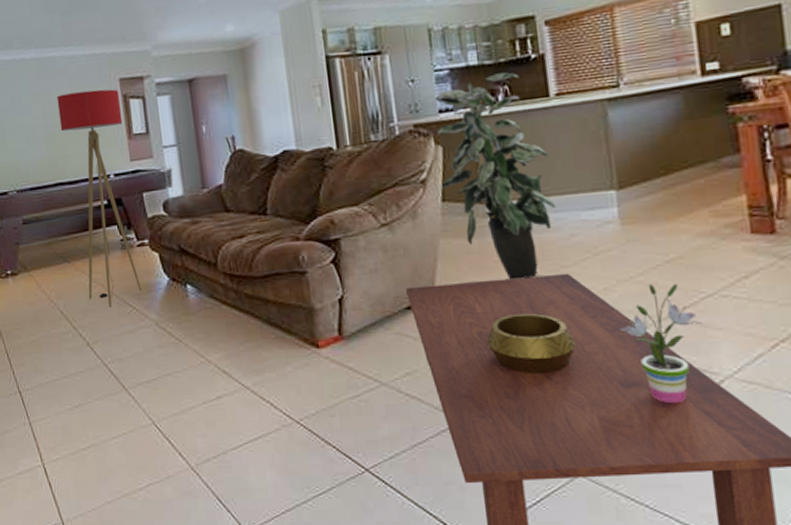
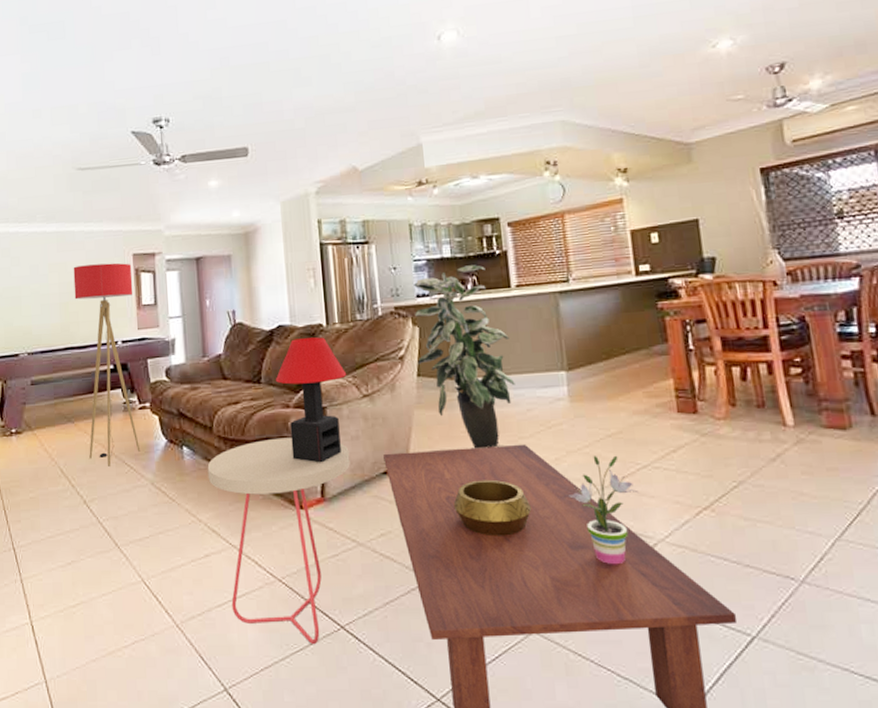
side table: none [214,272,370,488] -> present [207,437,350,645]
table lamp: none [282,161,362,299] -> present [275,337,347,463]

